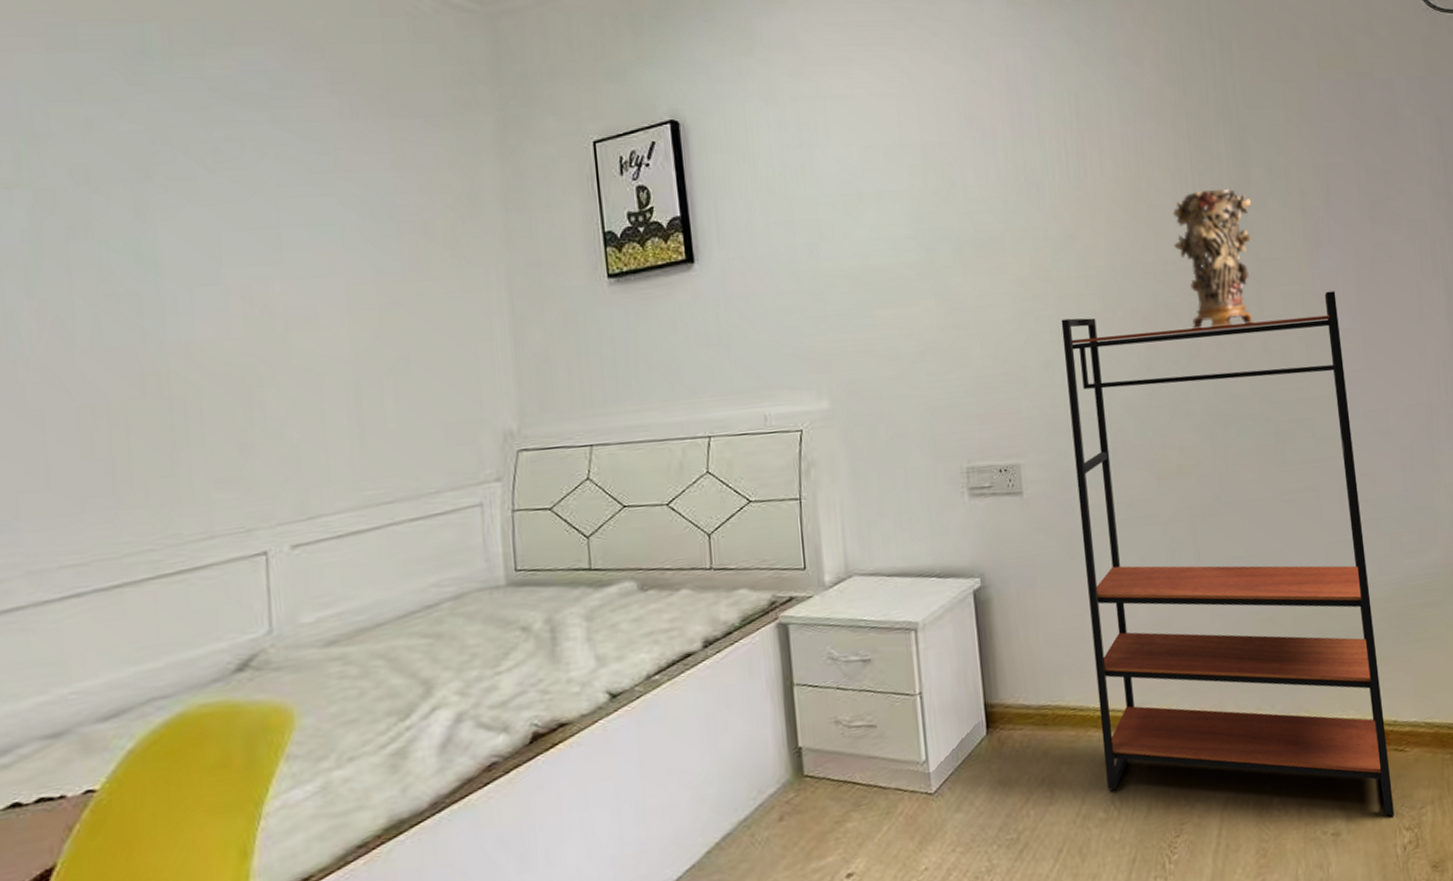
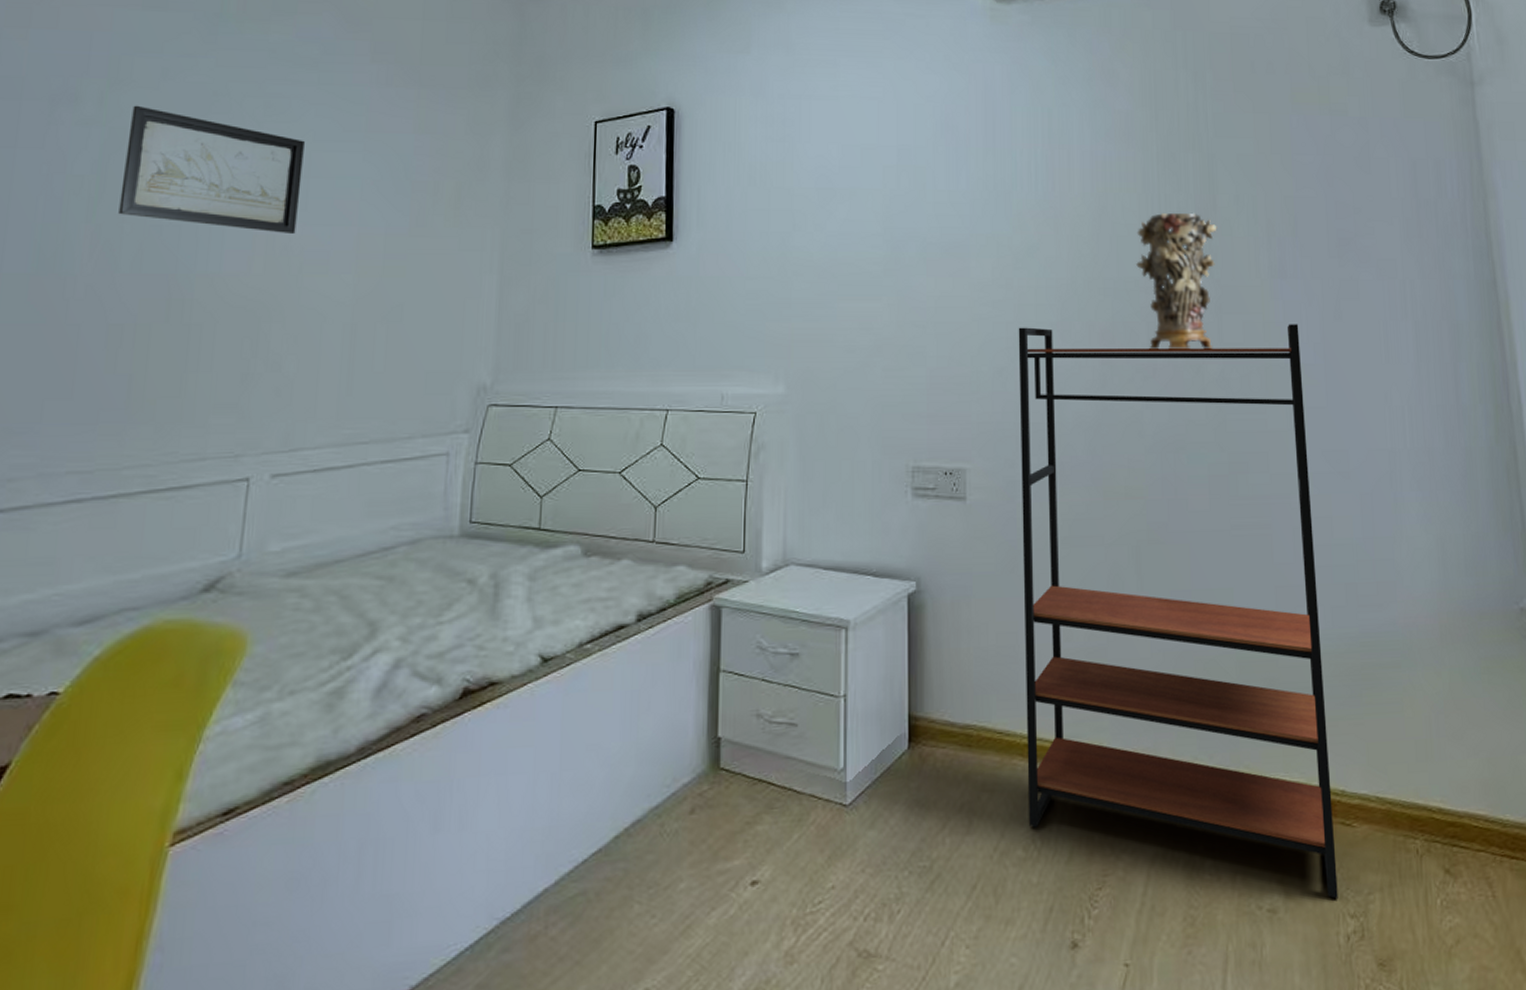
wall art: none [58,162,275,291] -> present [118,105,305,233]

